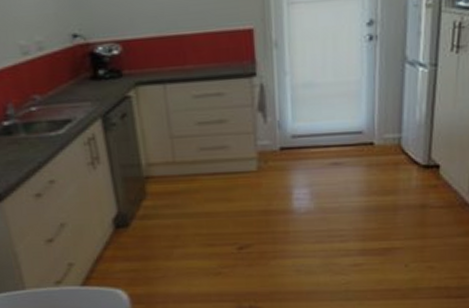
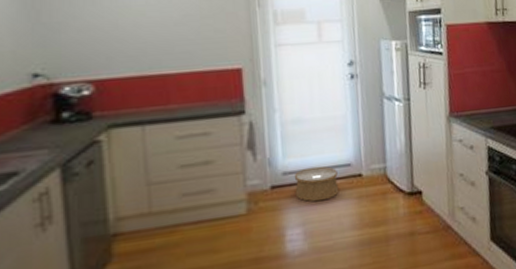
woven basket: none [302,131,348,166] -> present [294,166,339,202]

